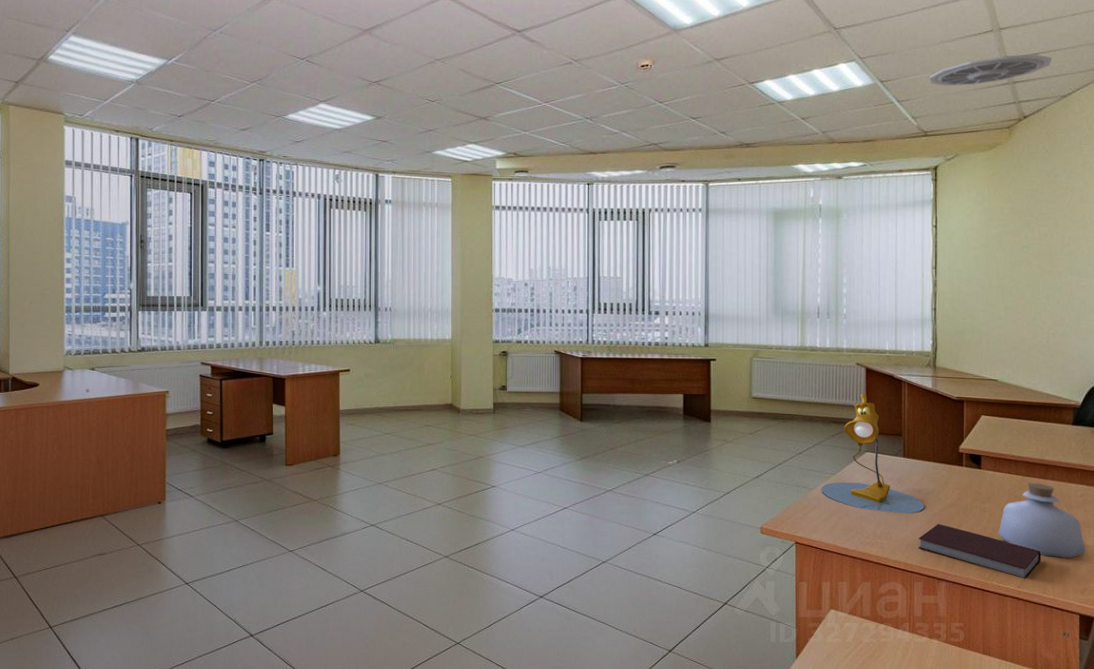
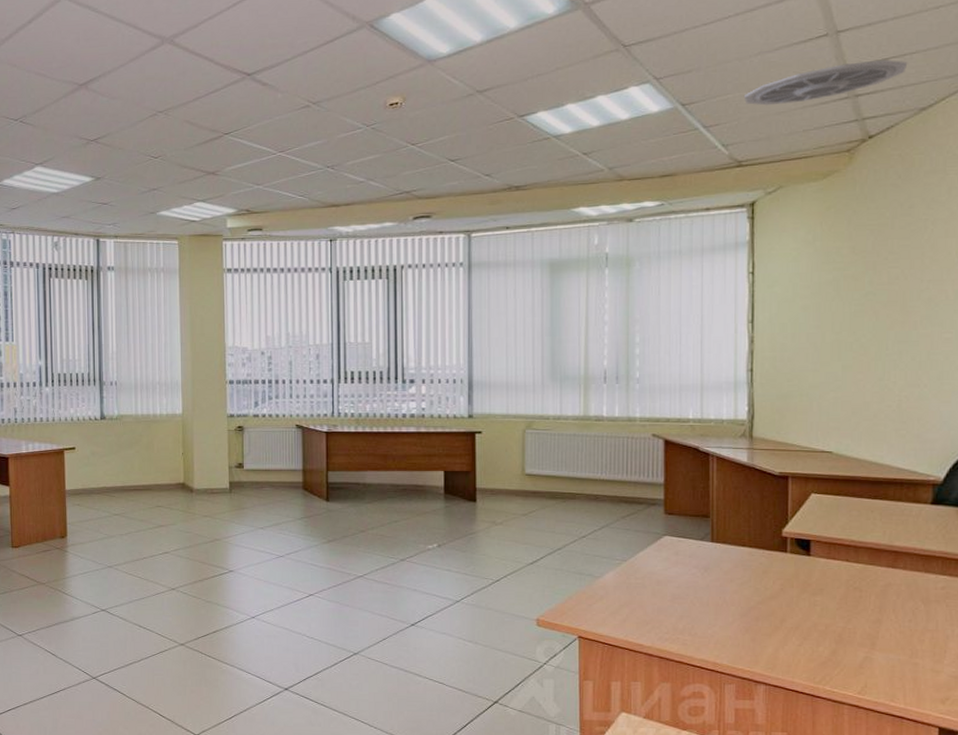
desk lamp: present [821,394,924,514] -> none [610,470,738,606]
notebook: present [919,523,1041,579] -> none [731,618,888,684]
bottle: present [998,483,1086,559] -> none [832,572,949,662]

